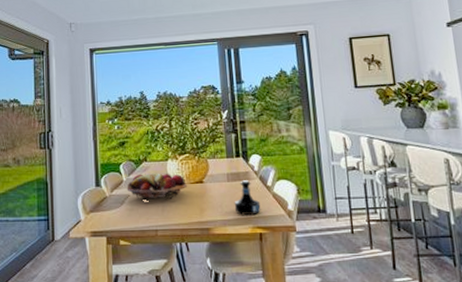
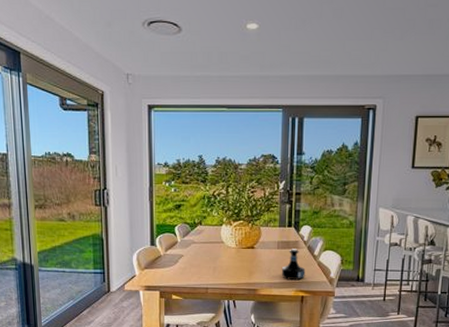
fruit basket: present [127,173,188,200] -> none [181,236,240,262]

